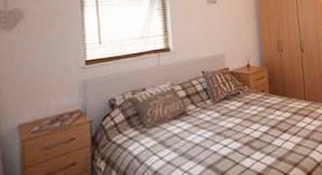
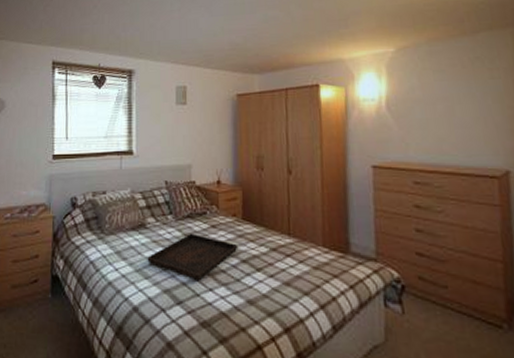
serving tray: none [190,112,268,152] -> present [147,233,239,282]

